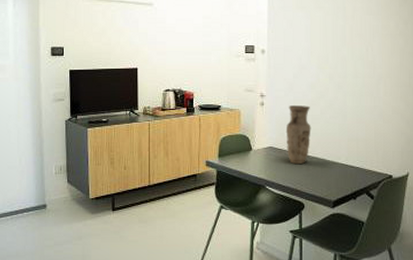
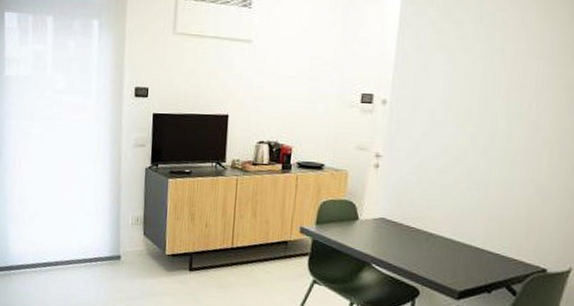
vase: present [285,105,311,164] -> none [403,170,440,242]

